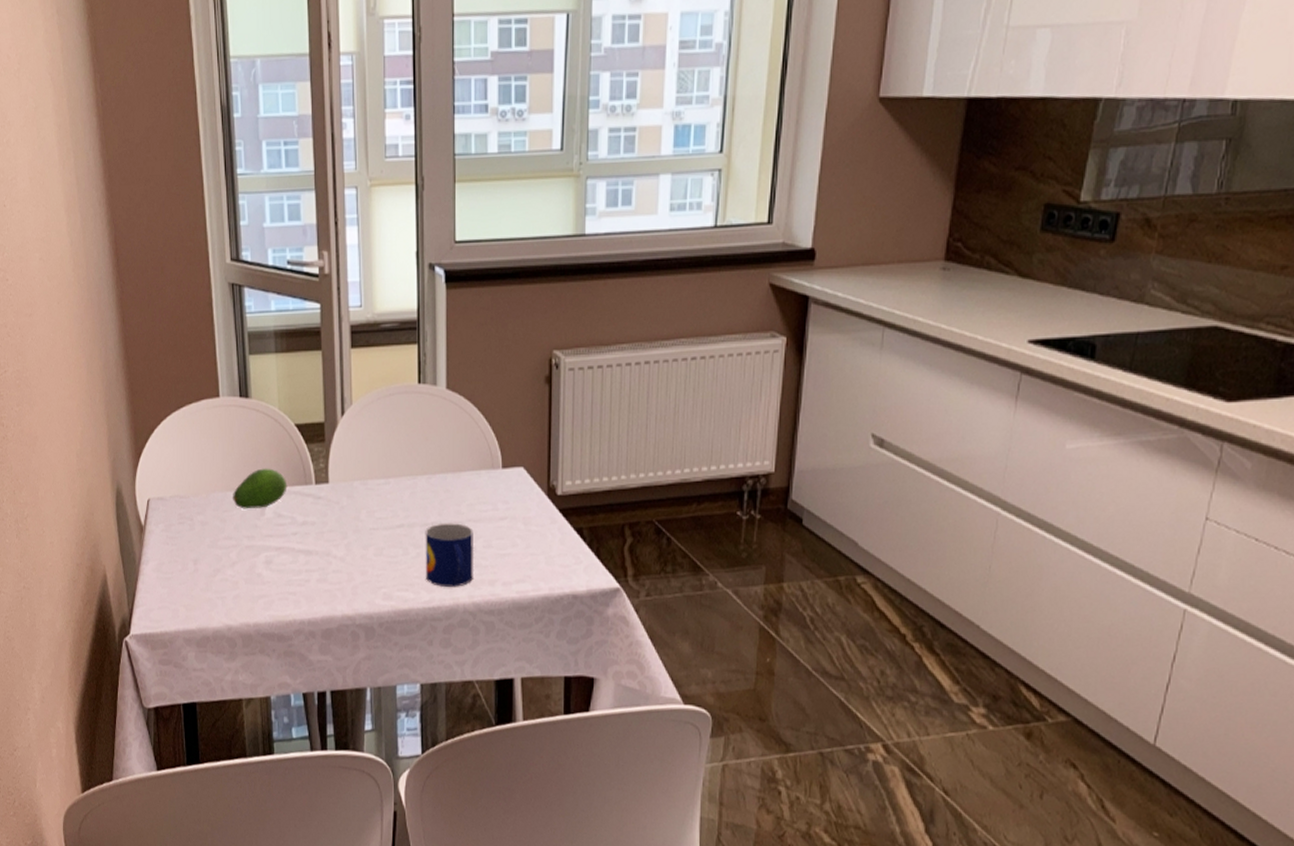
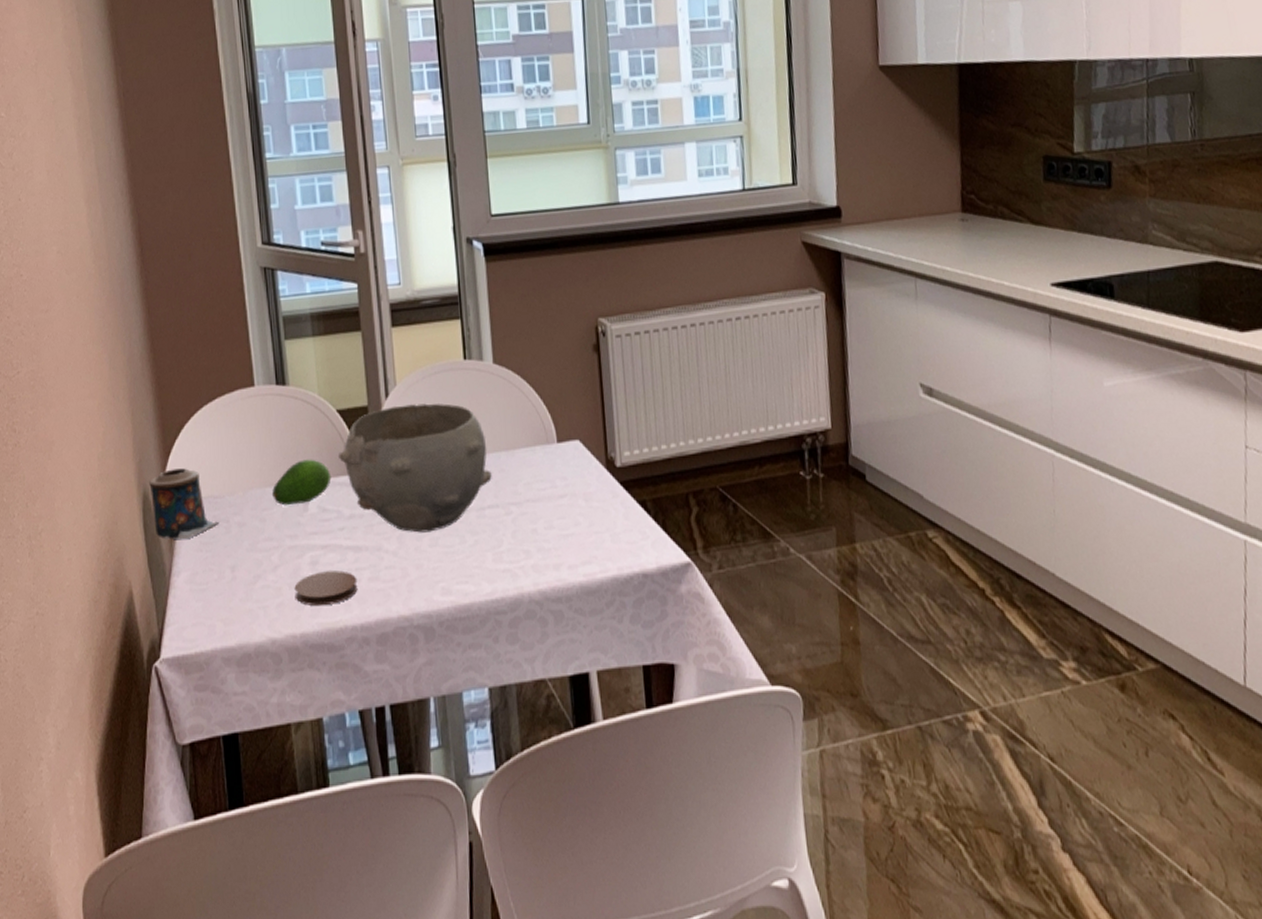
candle: none [122,469,184,533] -> present [149,468,220,540]
coaster: none [250,570,307,601] -> present [294,570,358,607]
bowl: none [294,423,437,543] -> present [337,402,492,533]
mug: present [425,523,473,587] -> none [482,504,537,576]

